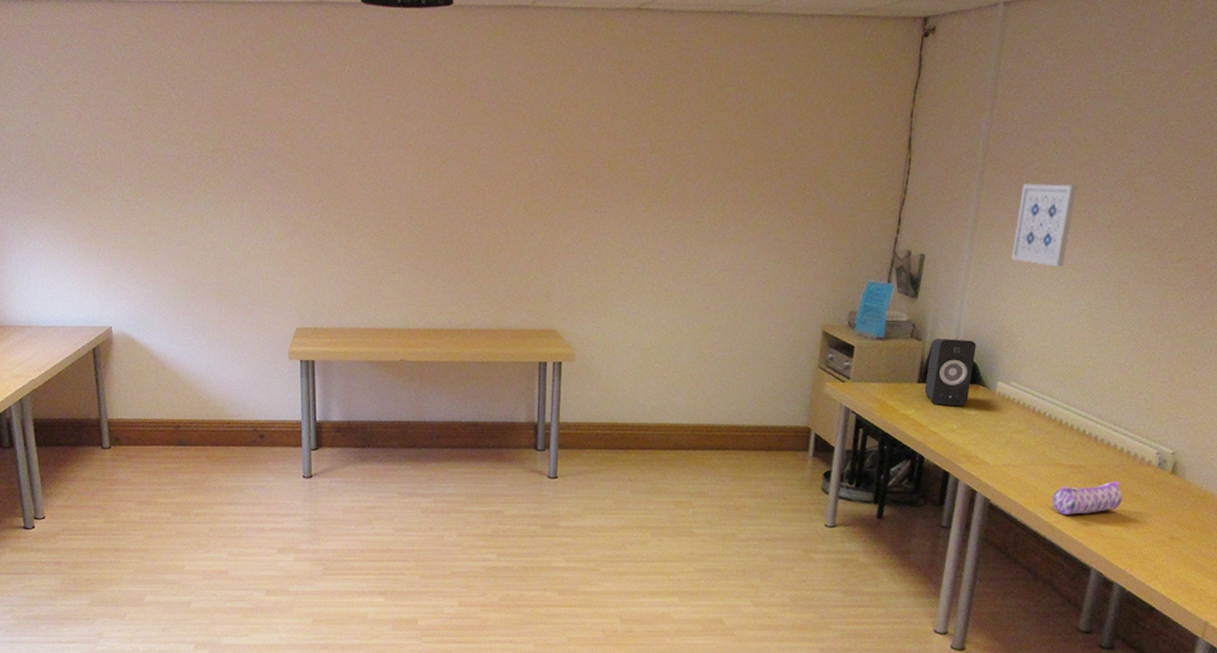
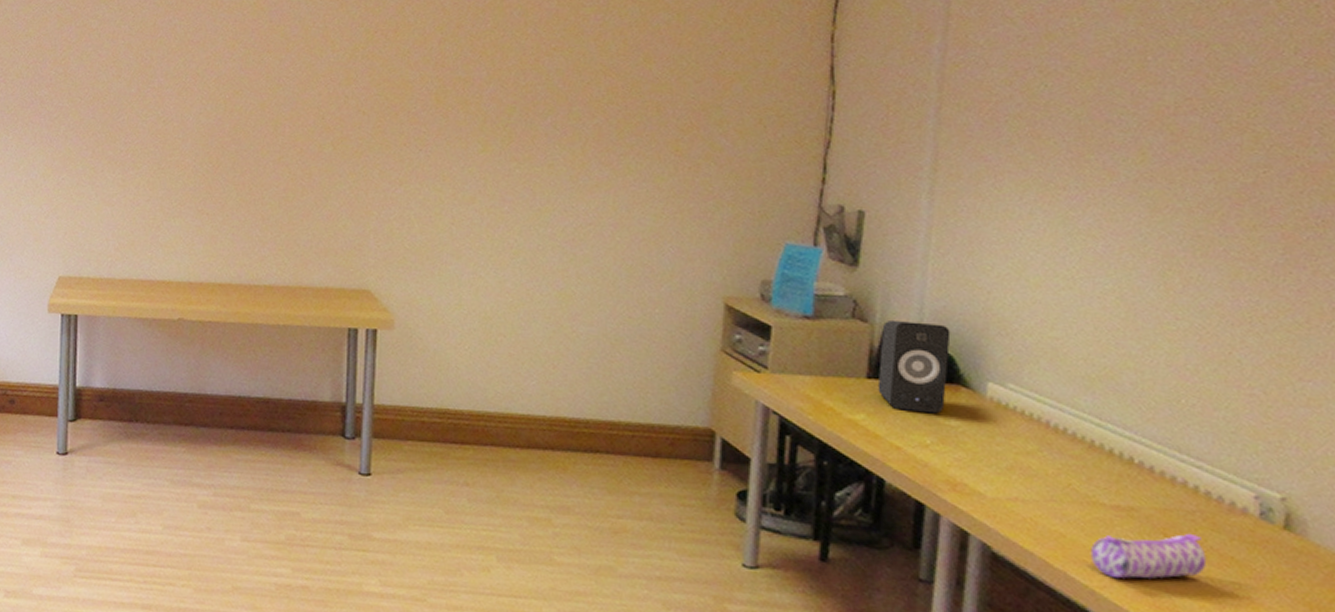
wall art: present [1011,184,1077,267] -> none [991,124,1082,231]

